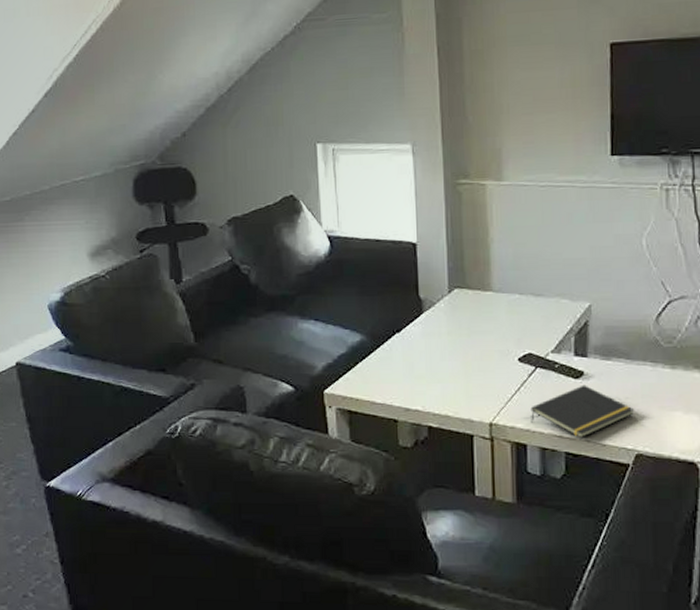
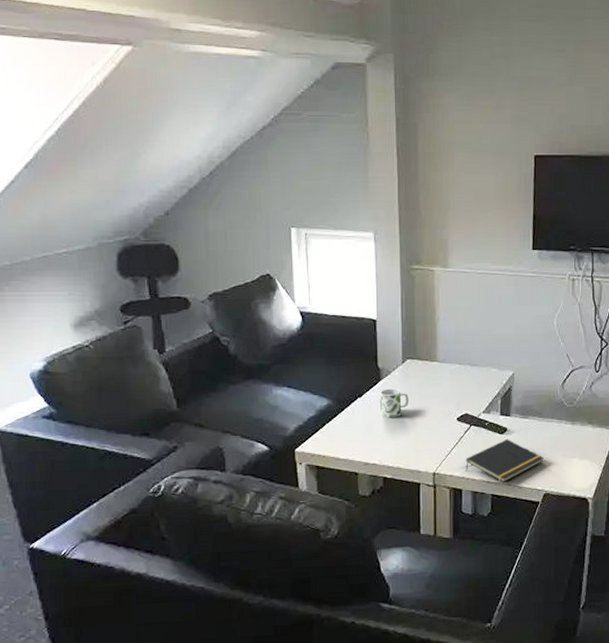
mug: none [421,323,458,357] -> present [379,388,409,418]

